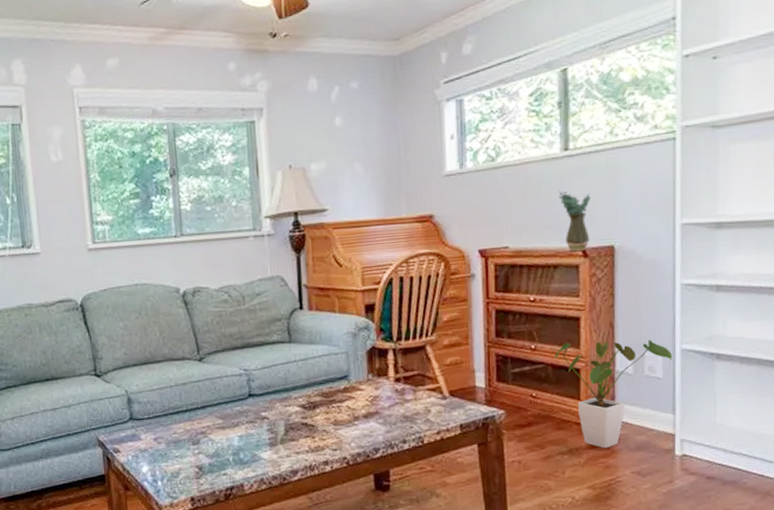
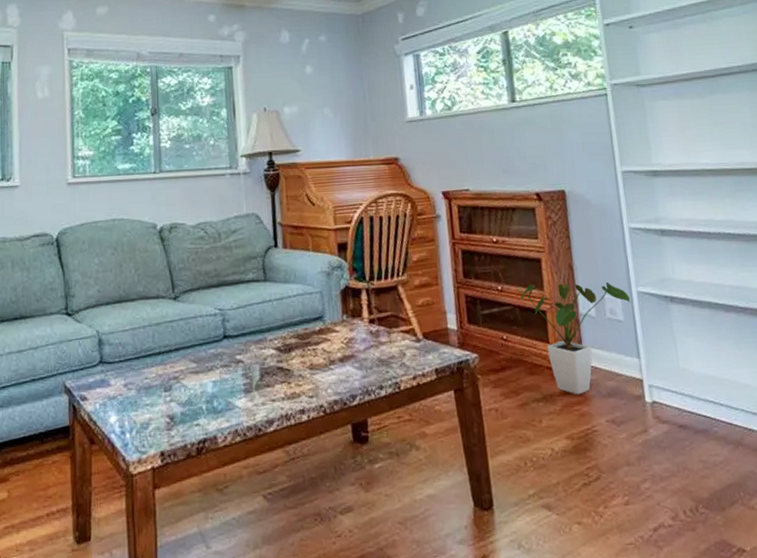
vase: present [559,191,590,252] -> none [510,138,543,195]

